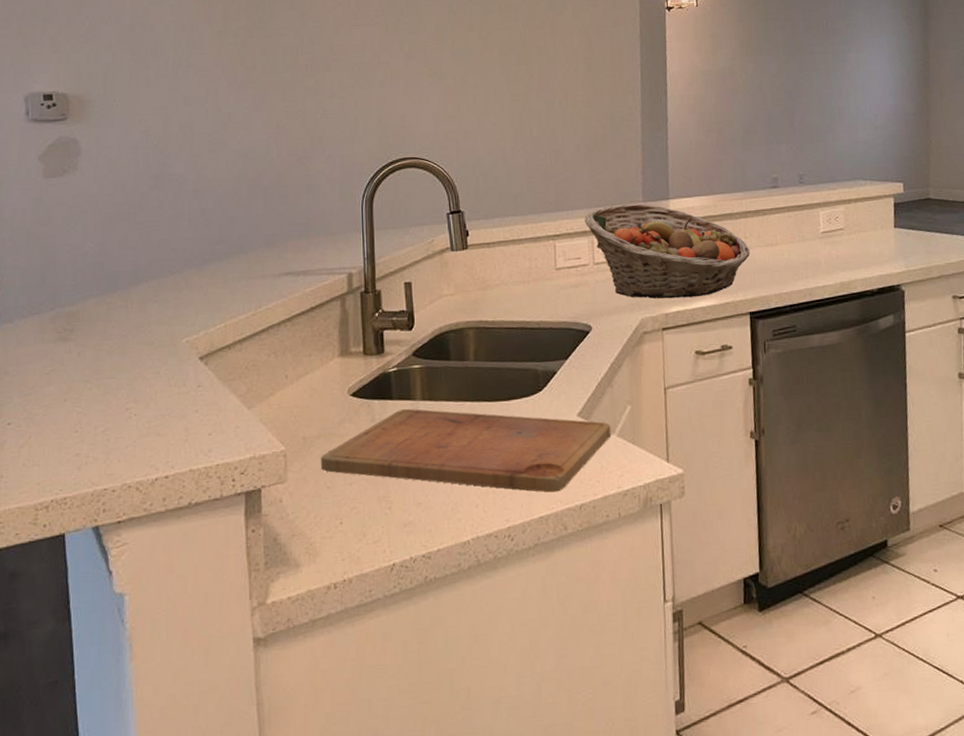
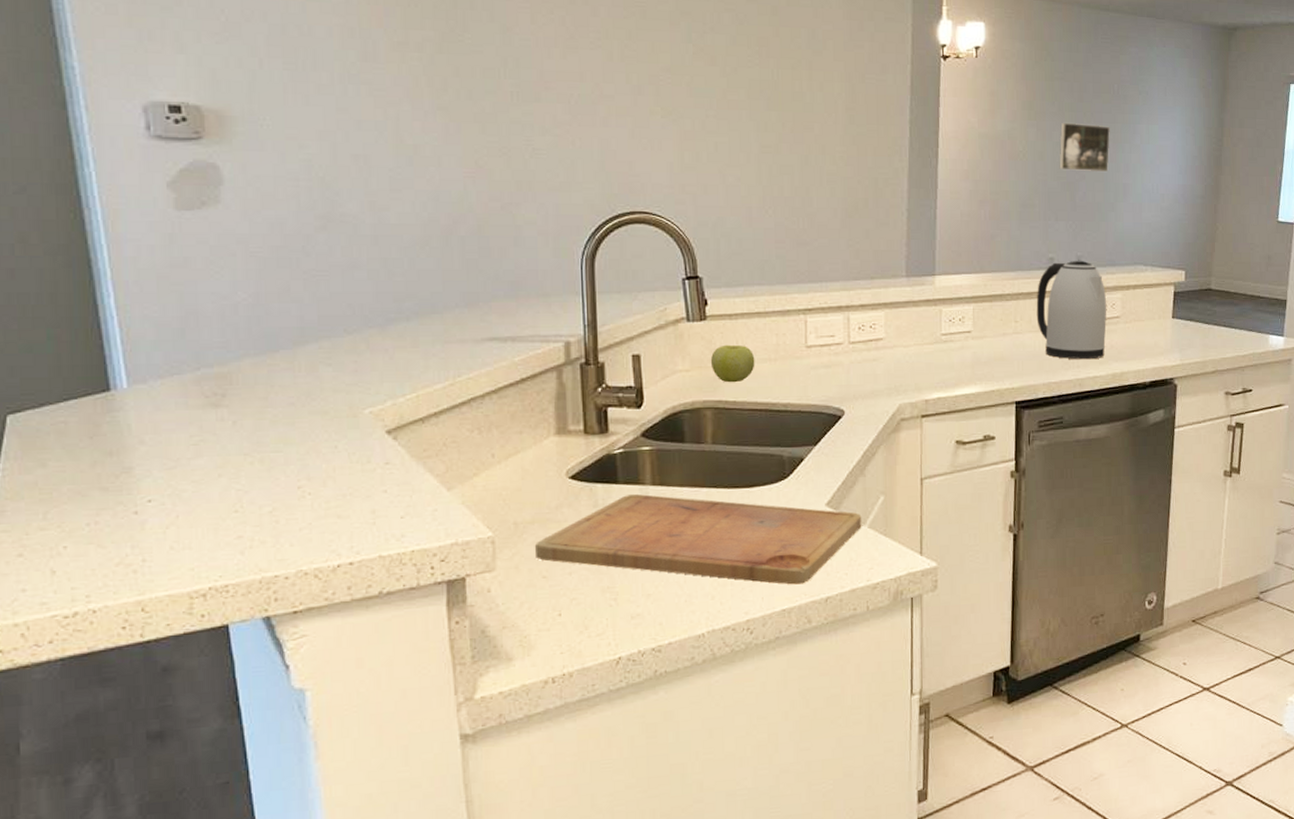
apple: none [471,270,511,305] -> present [710,344,755,383]
fruit basket: present [584,204,750,299] -> none [840,278,1020,384]
kettle: none [763,179,832,271] -> present [1036,261,1107,360]
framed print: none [776,56,823,99] -> present [1059,122,1110,172]

